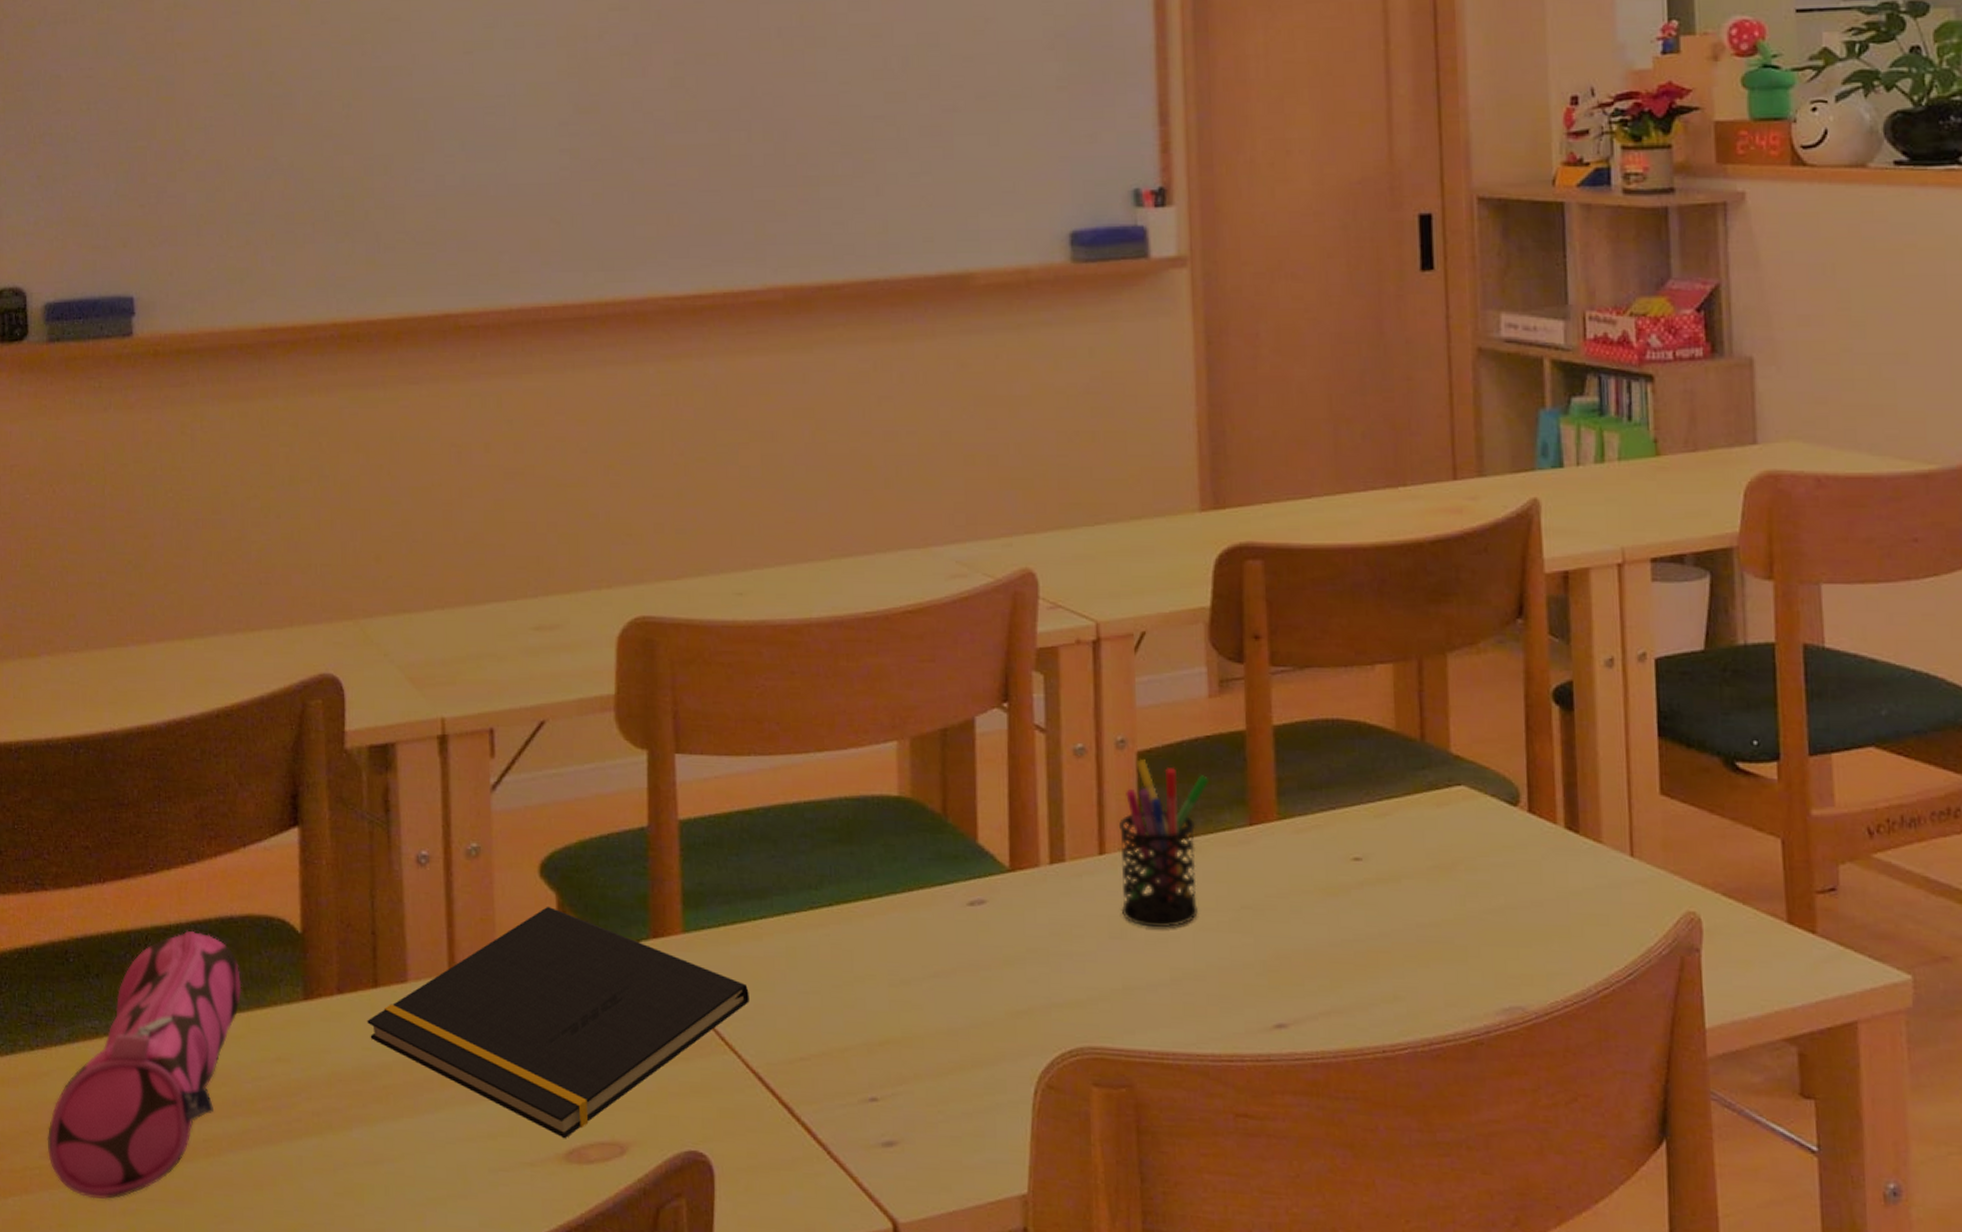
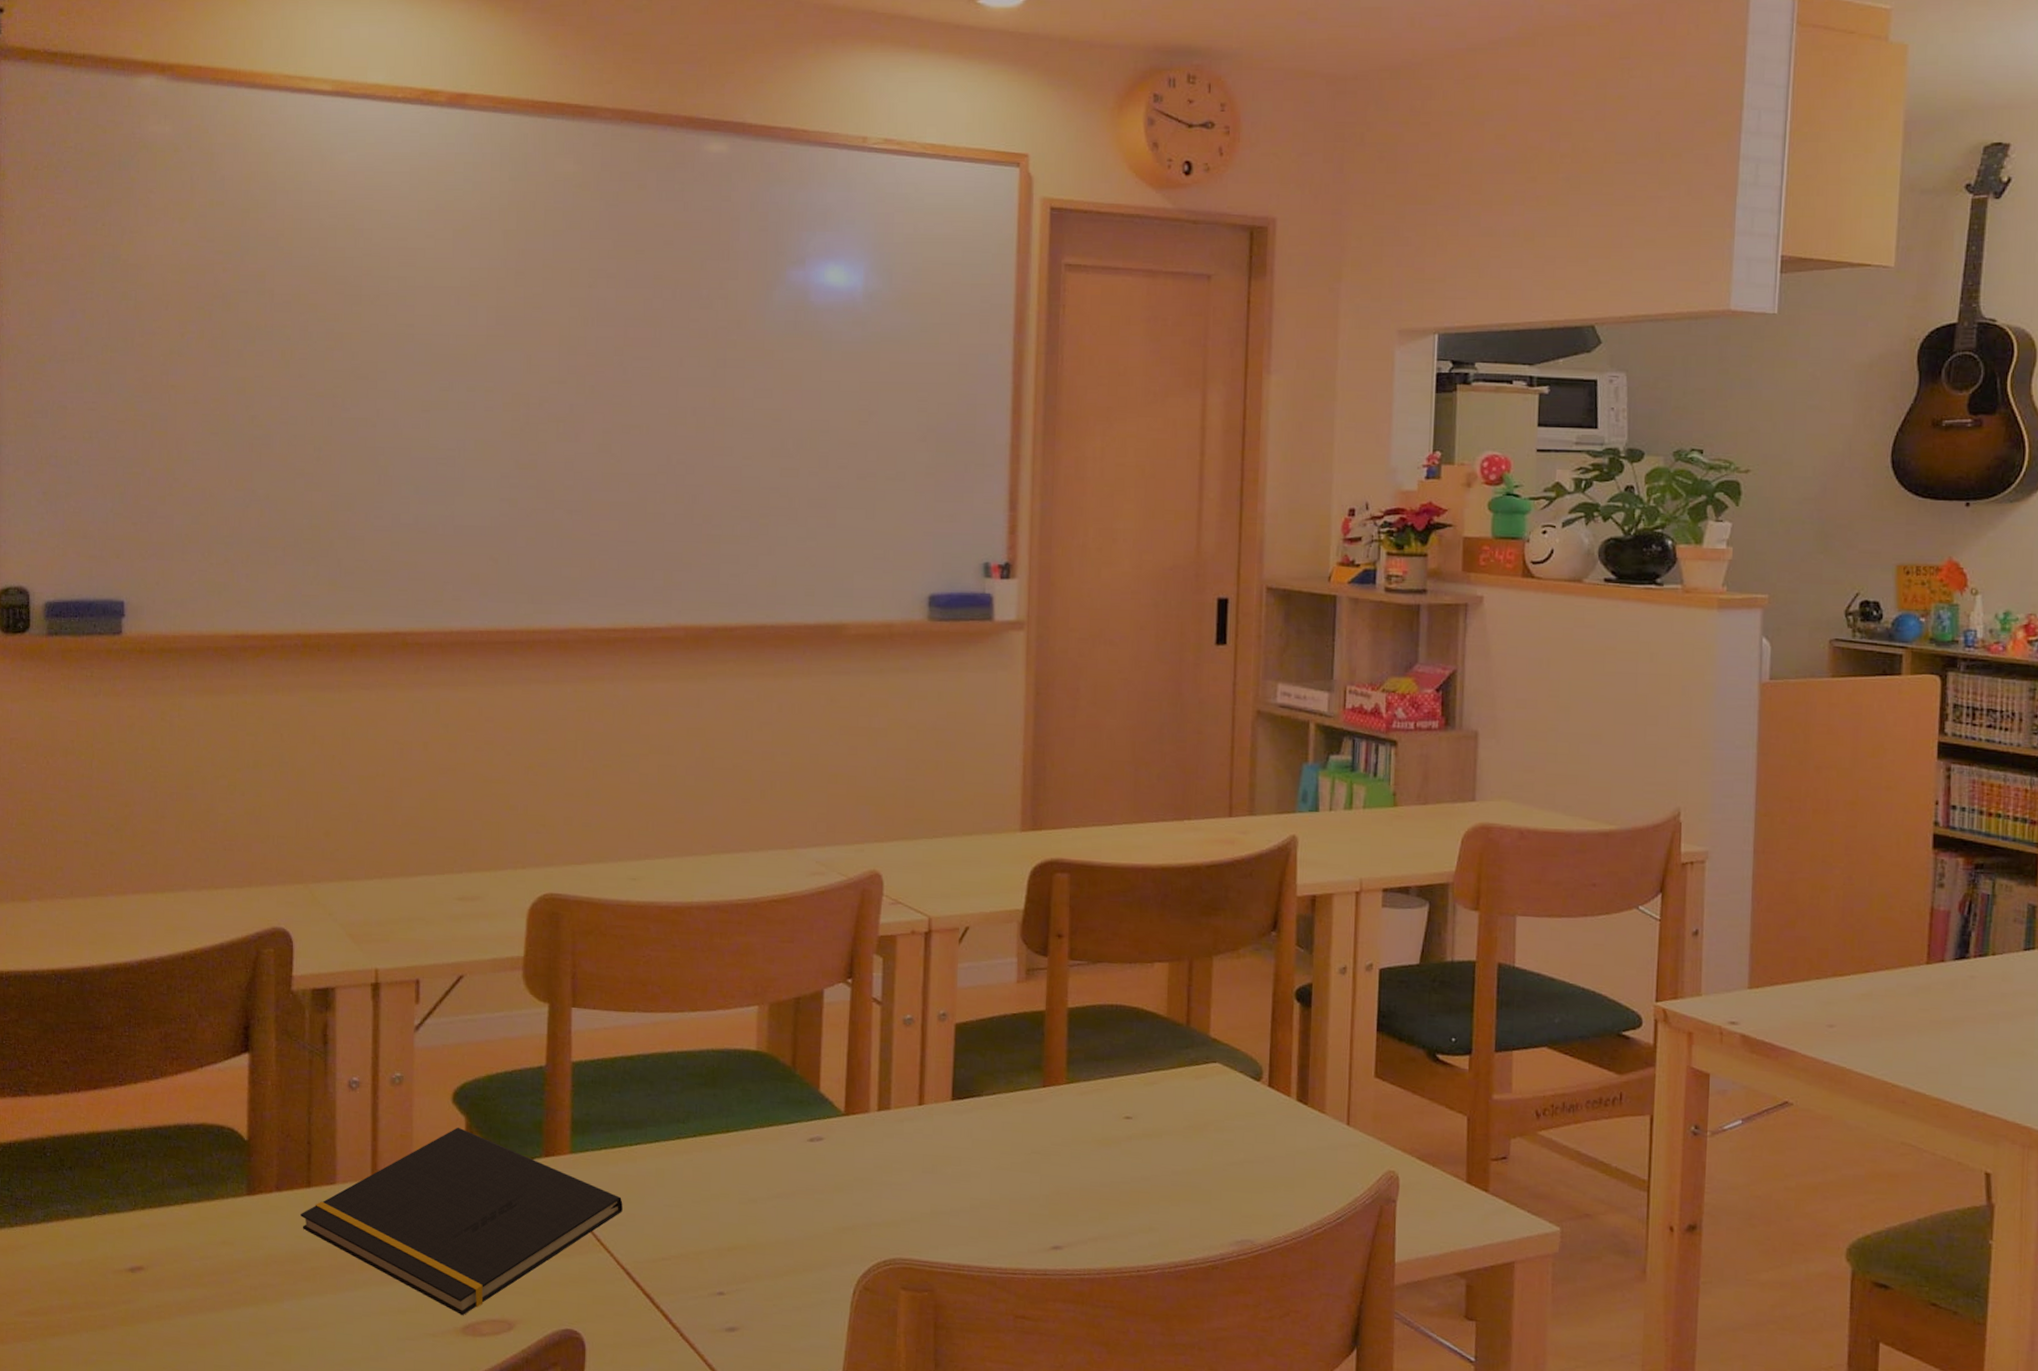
pencil case: present [47,930,242,1200] -> none [22,1134,195,1352]
pen holder: present [1119,759,1210,928] -> none [934,1030,1013,1166]

